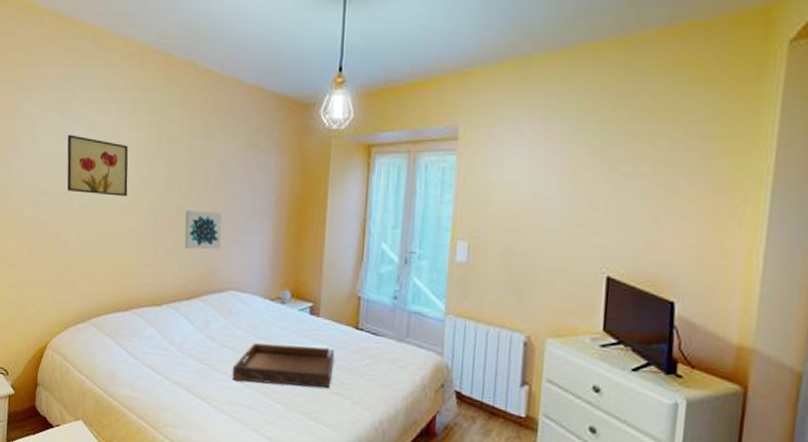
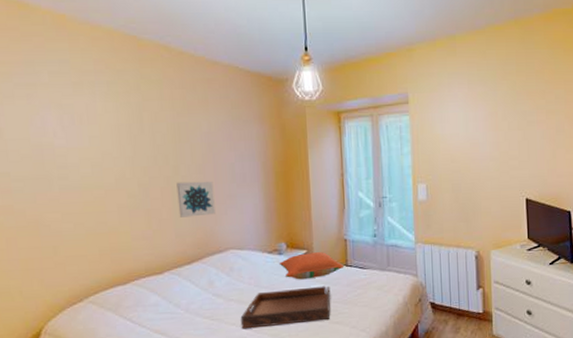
wall art: present [67,135,129,197] -> none [36,119,113,177]
pillow: none [280,306,354,337] -> present [278,252,344,280]

